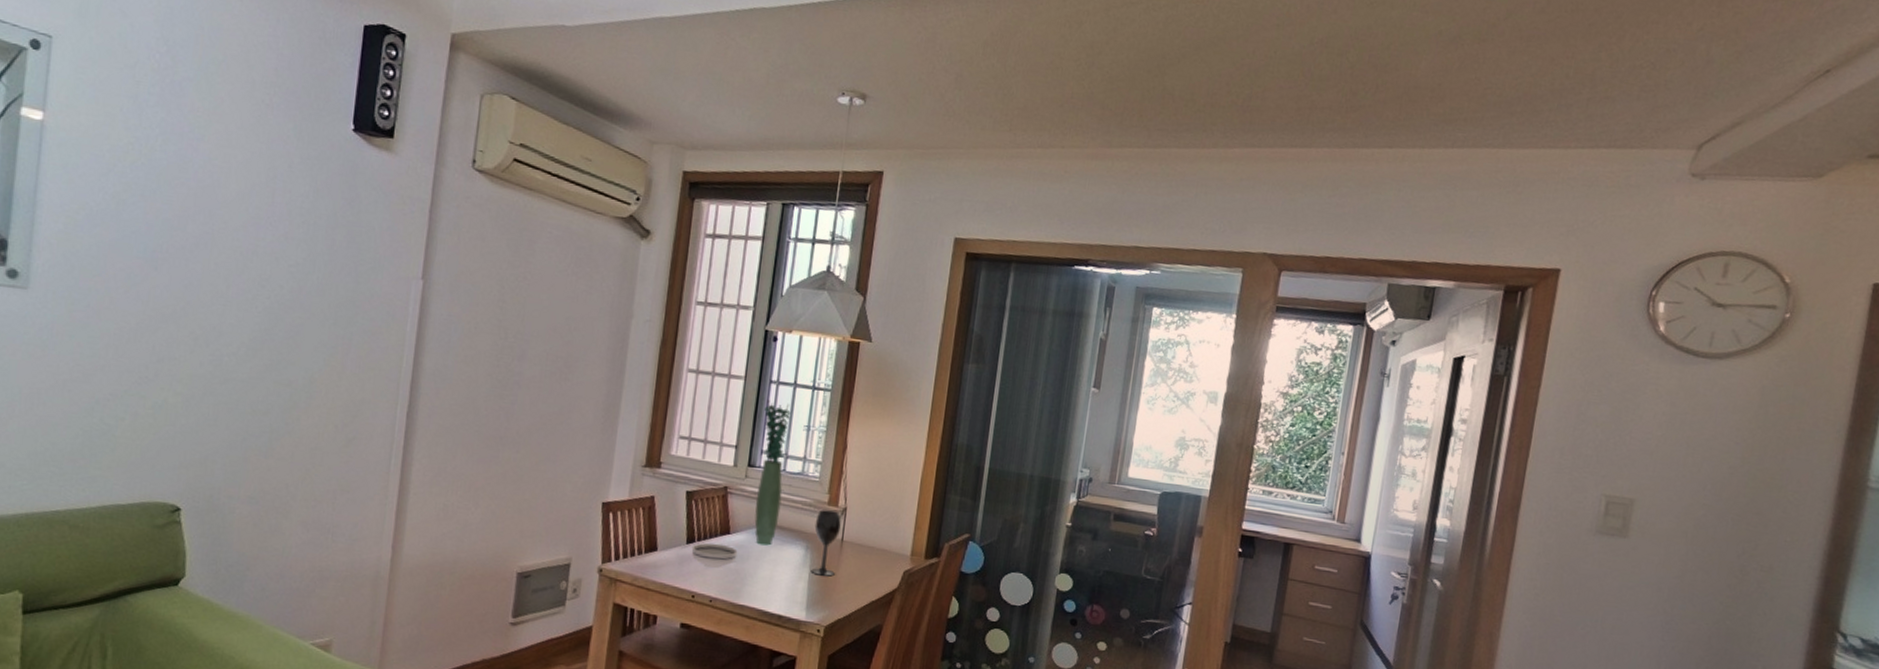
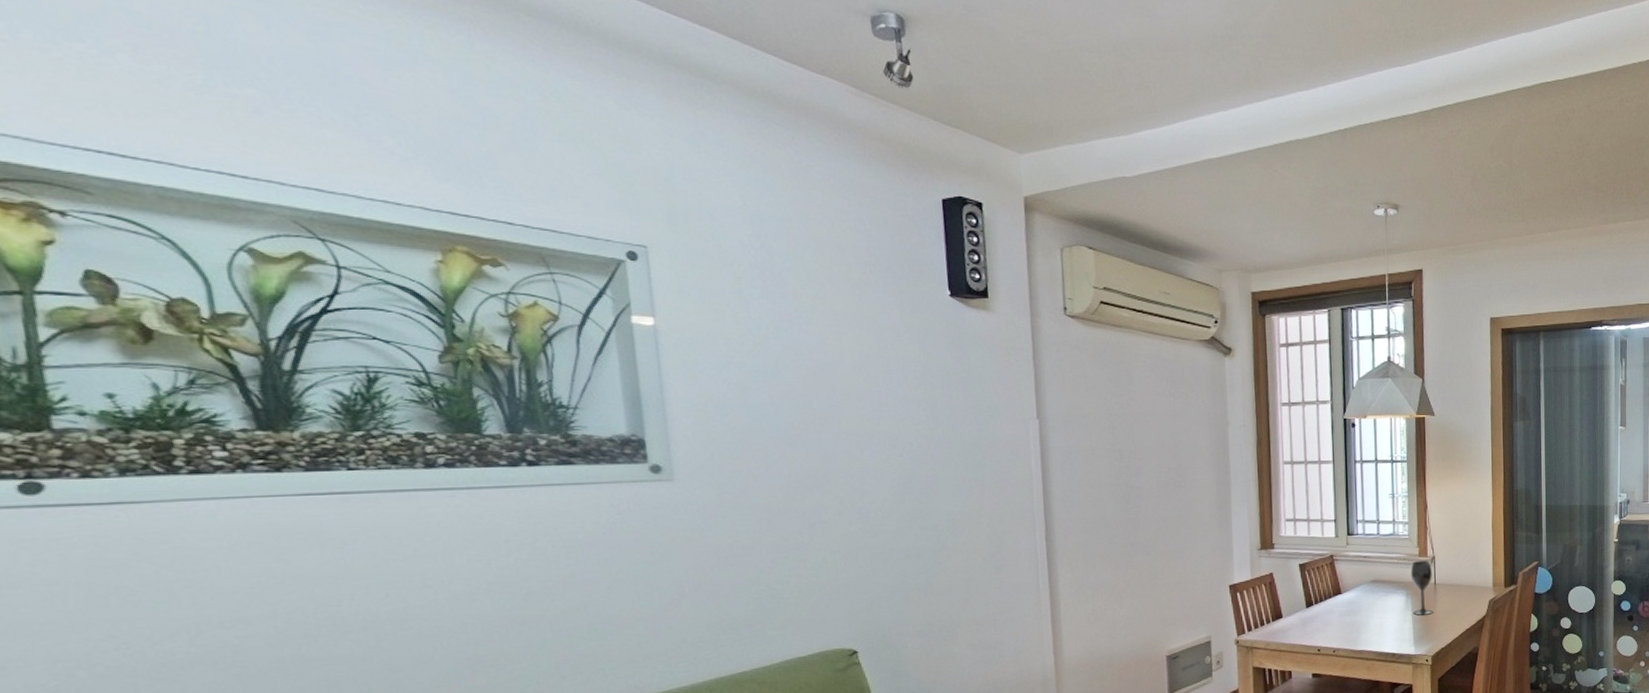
bowl: present [691,543,738,569] -> none [1311,603,1350,625]
vase: present [754,399,791,546] -> none [1354,477,1381,599]

